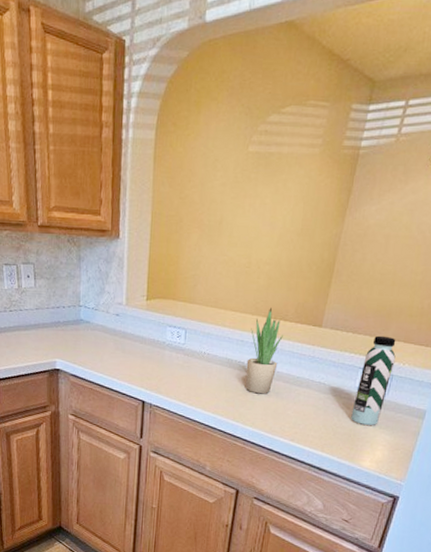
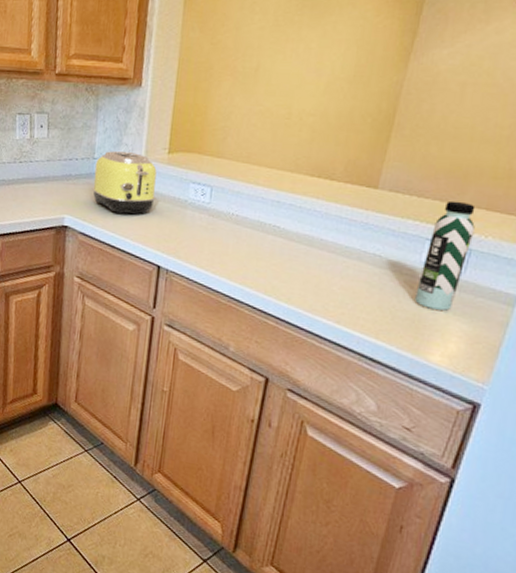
toaster: none [80,299,137,357] -> present [92,151,157,215]
potted plant: present [246,307,283,394] -> none [281,164,329,265]

